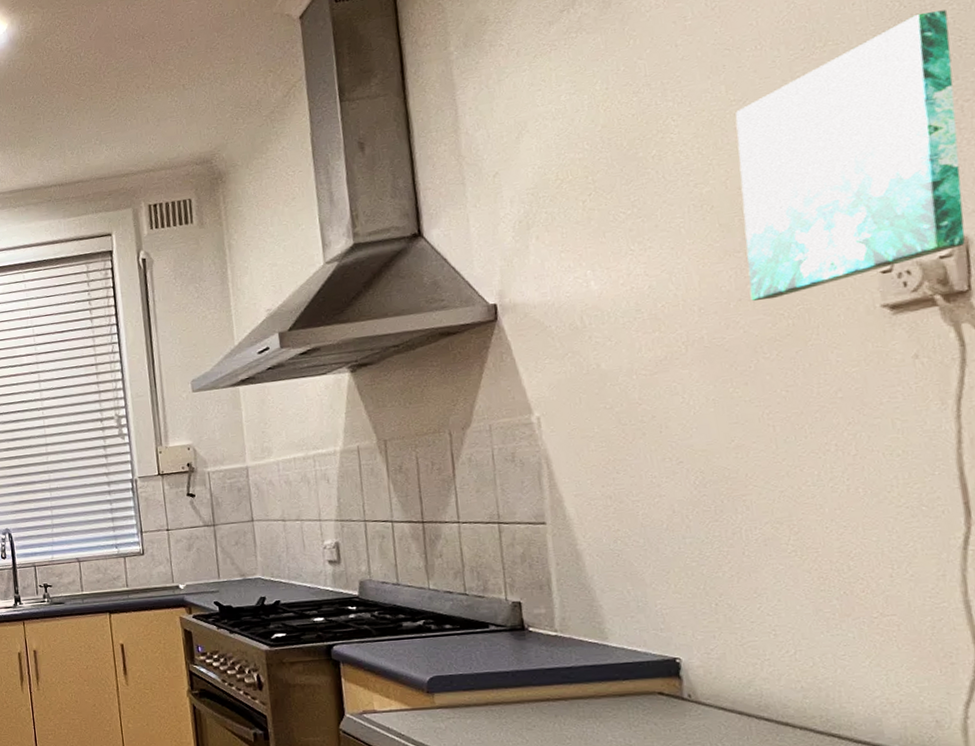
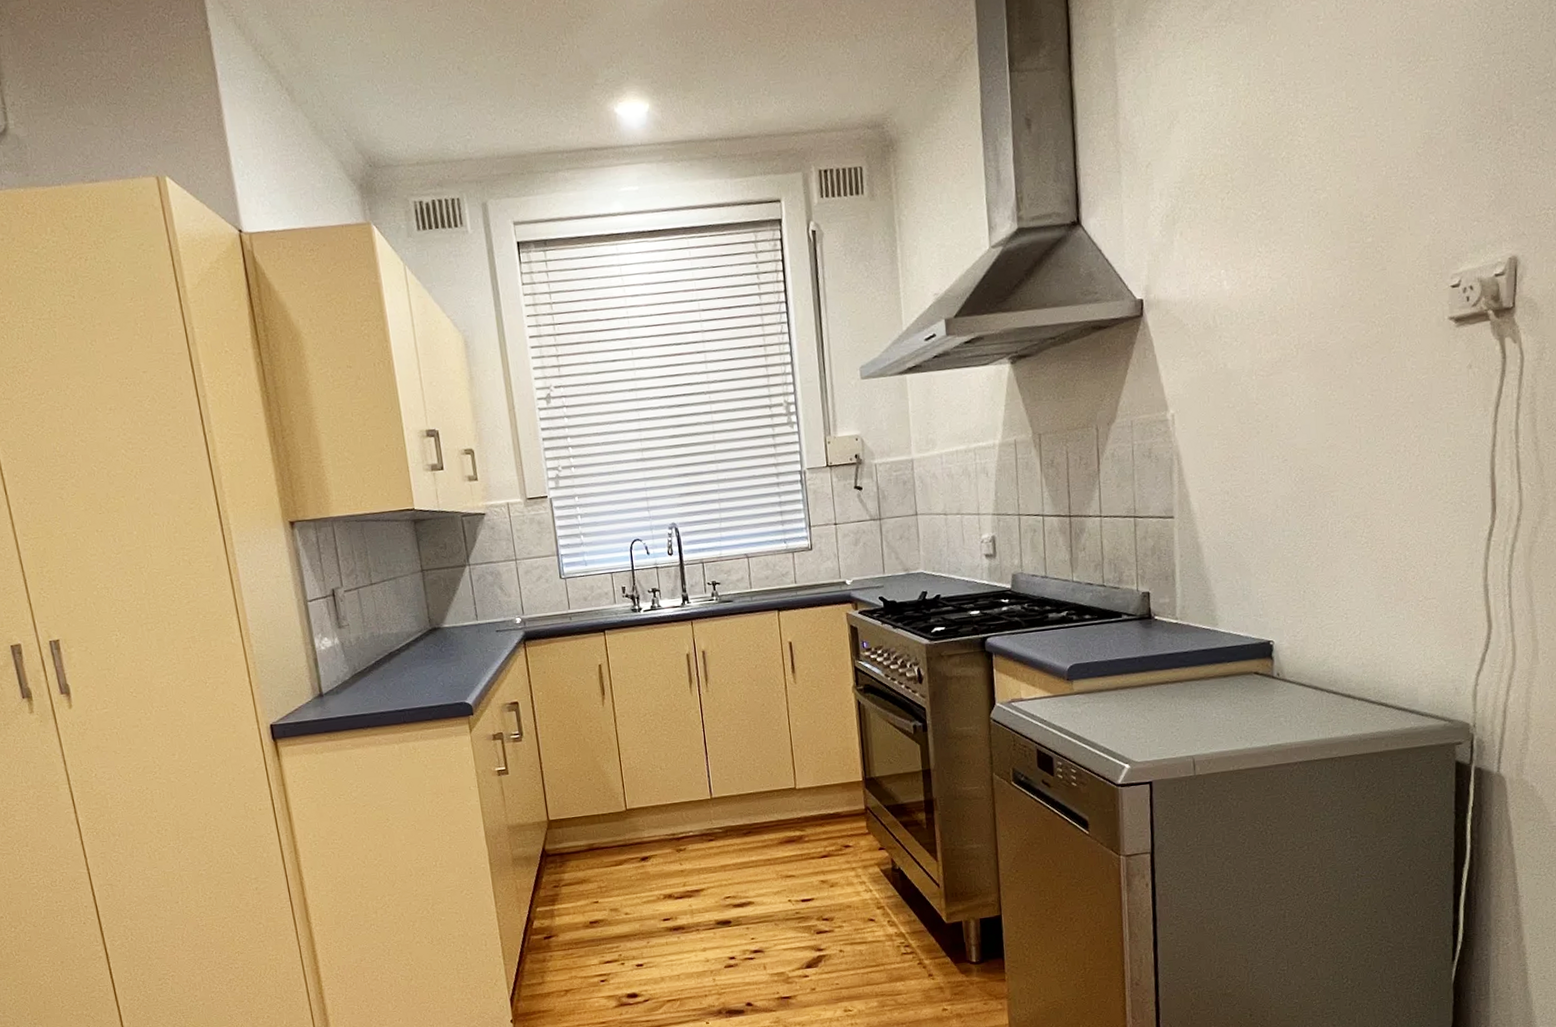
wall art: present [735,9,965,301] -> none [1350,36,1522,308]

